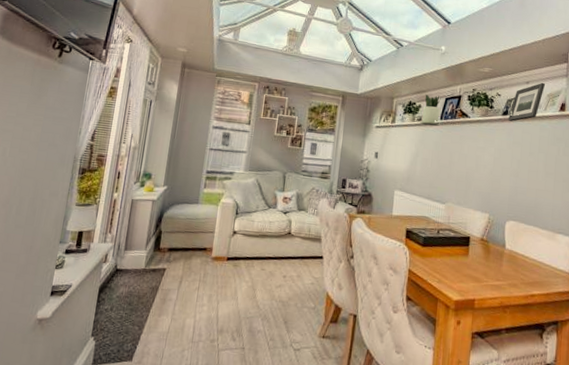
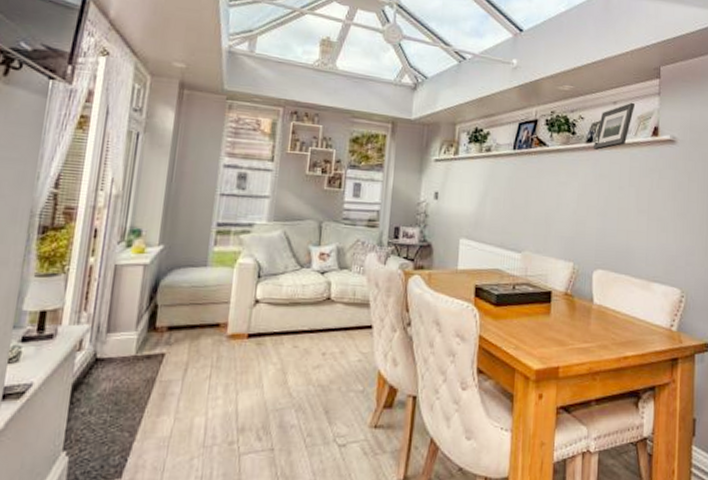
planter: present [420,95,441,127] -> none [489,119,514,159]

